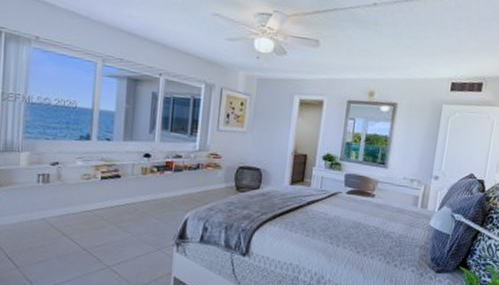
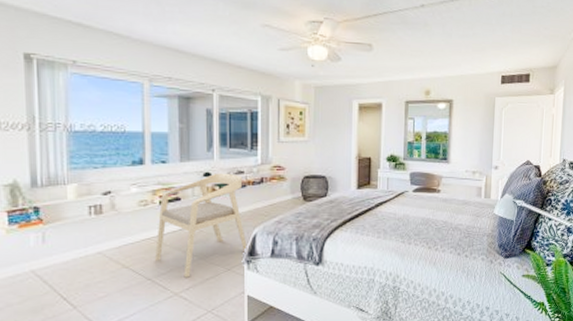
armchair: none [92,155,180,253] -> present [155,173,249,278]

